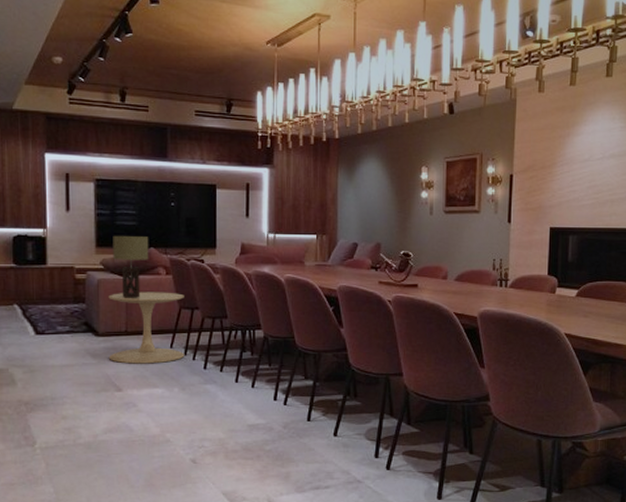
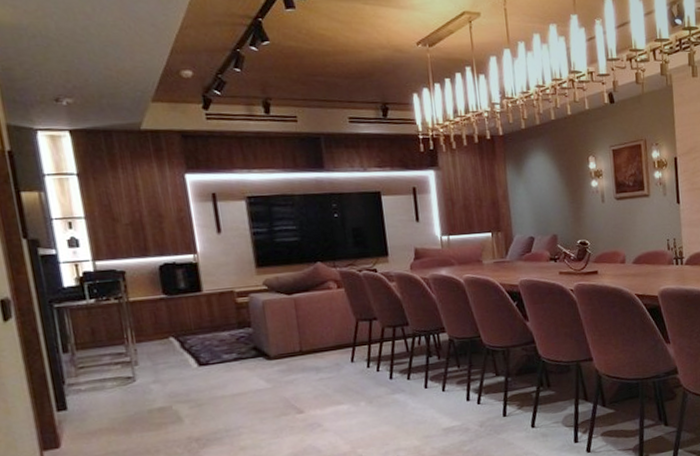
side table: present [108,292,185,364] -> none [276,305,368,385]
table lamp: present [113,235,149,298] -> none [274,251,317,317]

